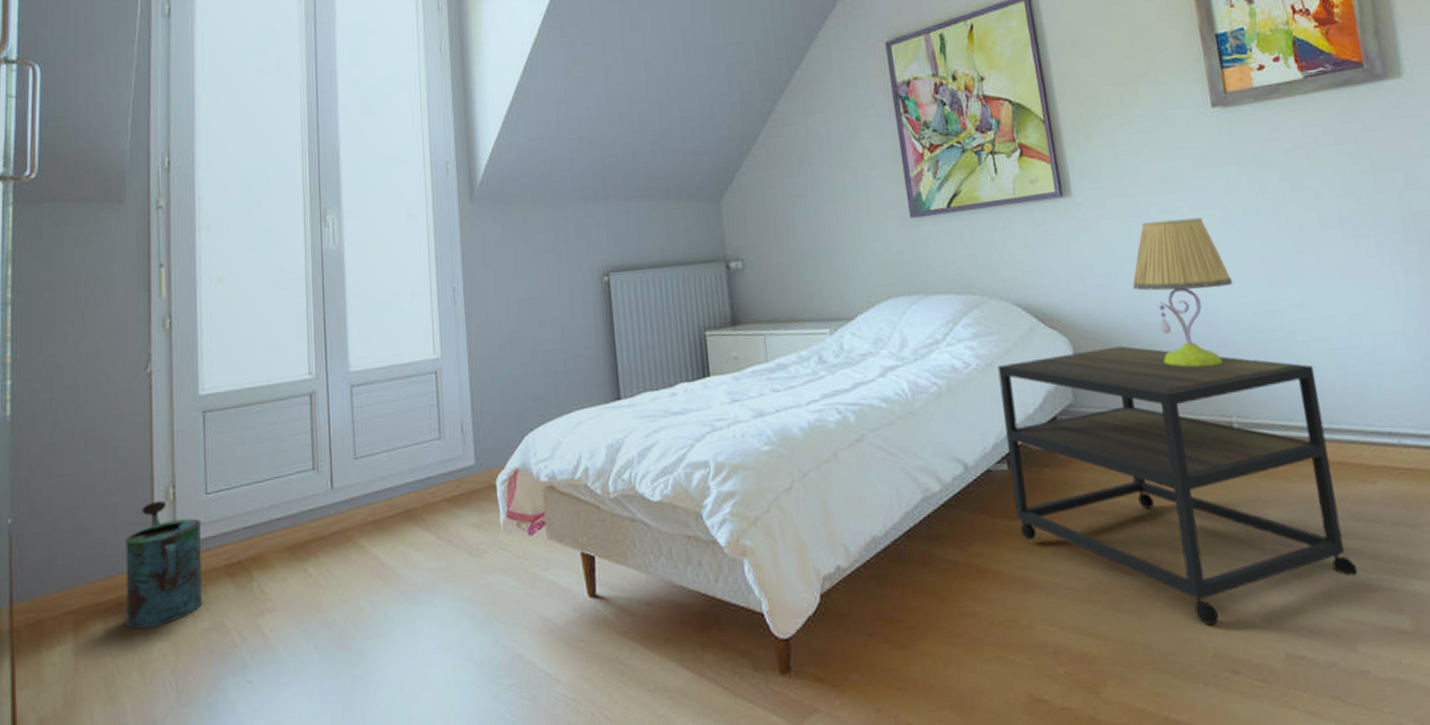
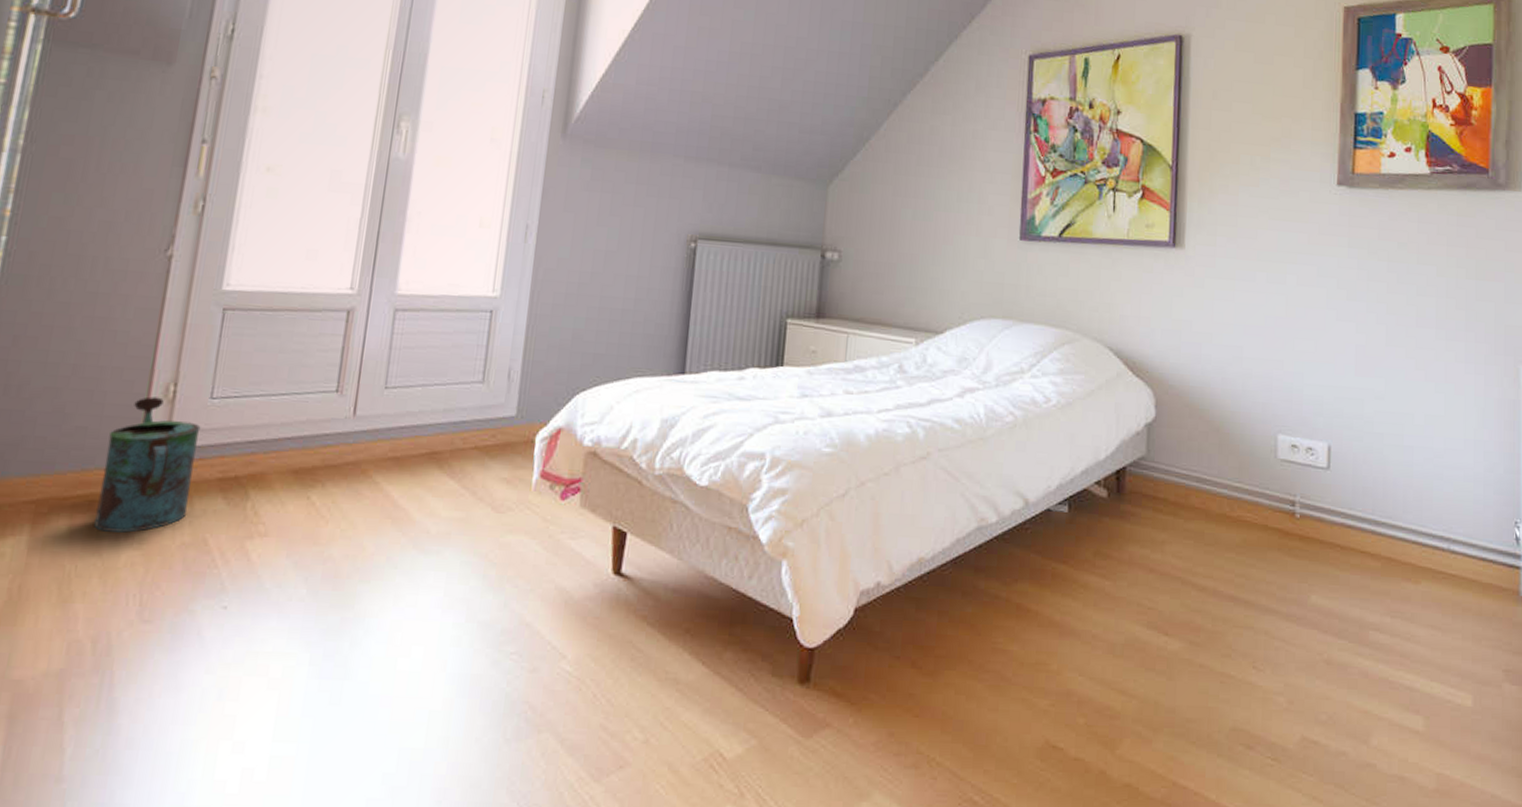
side table: present [997,346,1357,626] -> none [1067,405,1384,699]
table lamp: present [1132,217,1233,367] -> none [1226,288,1323,443]

